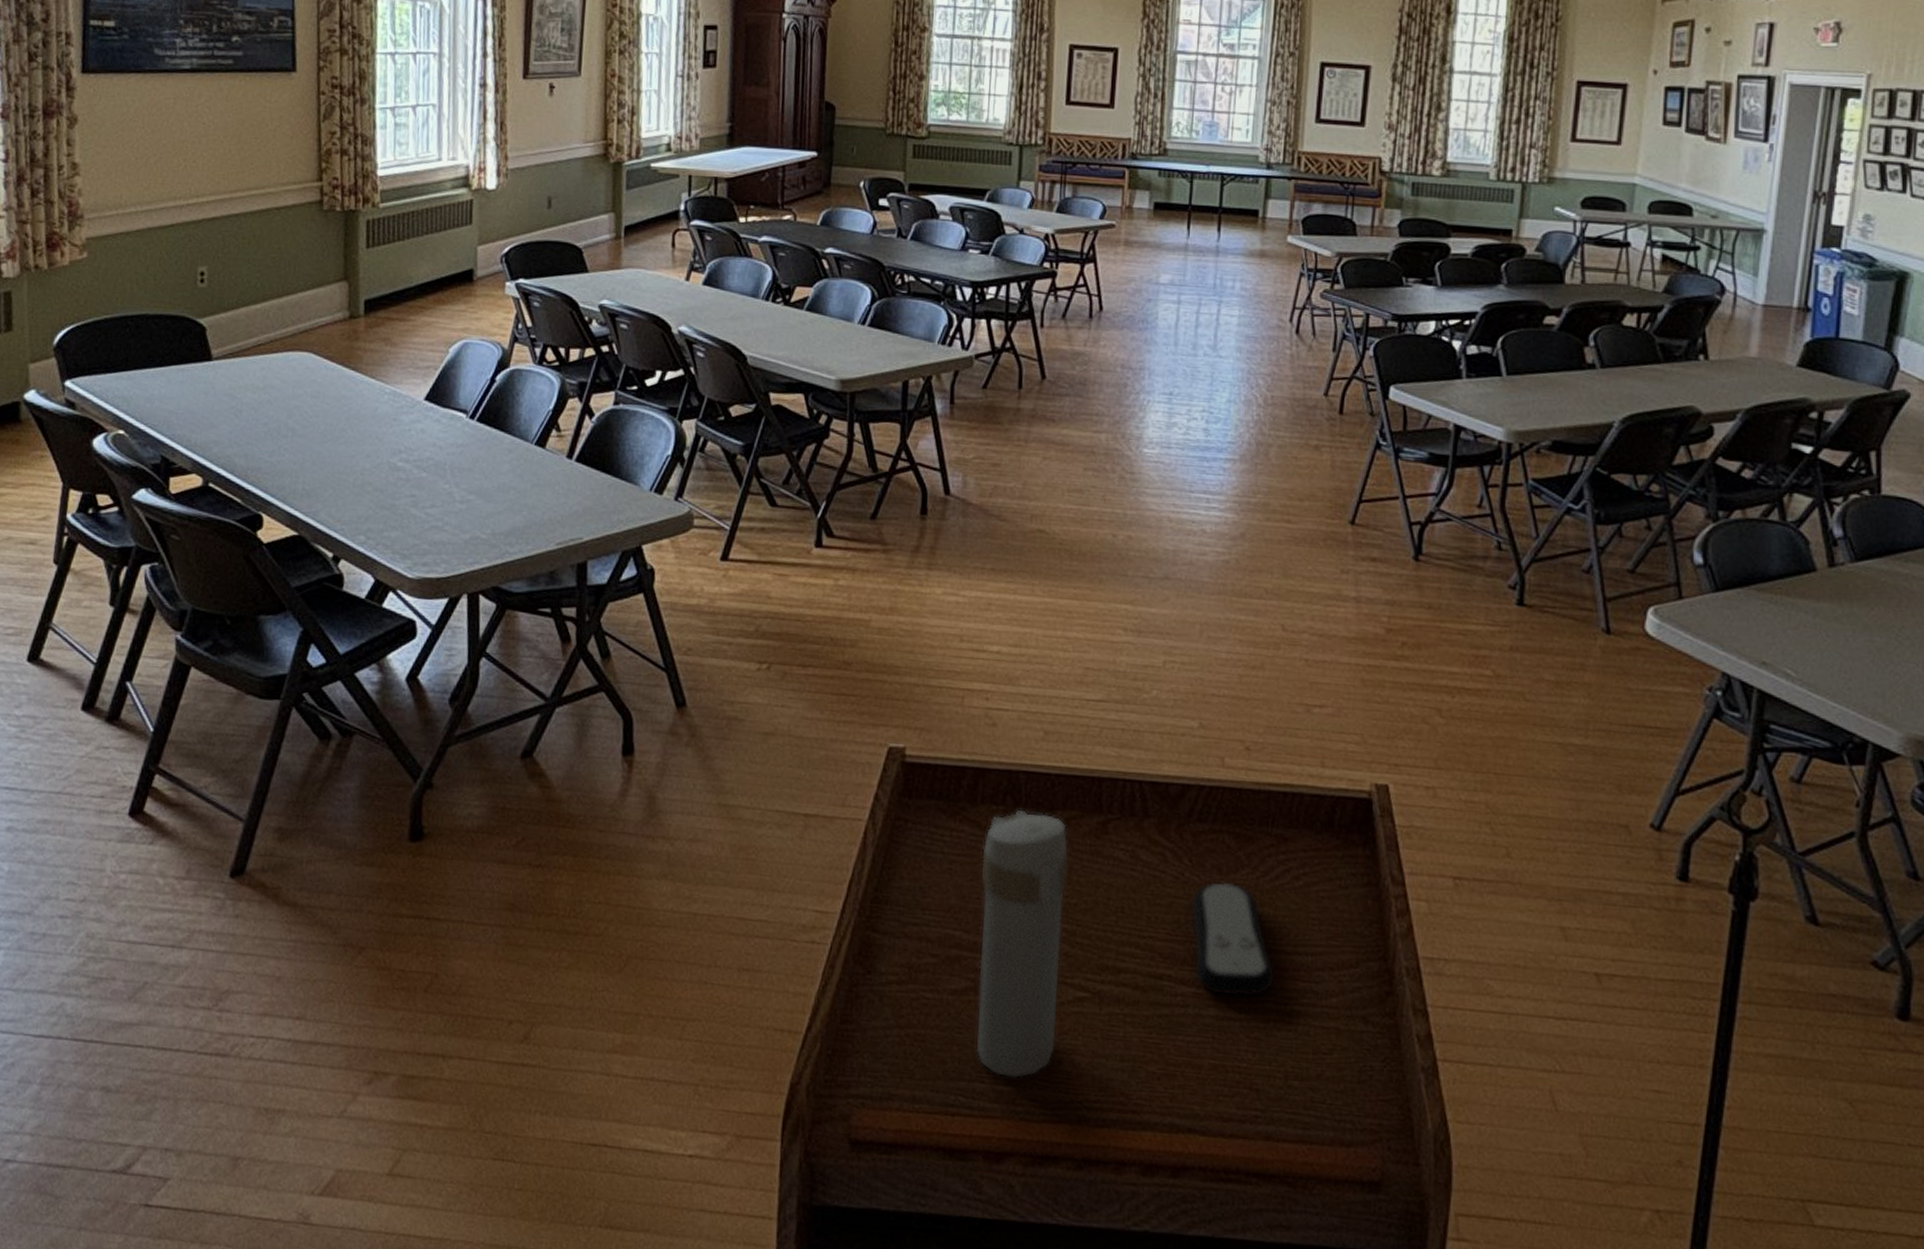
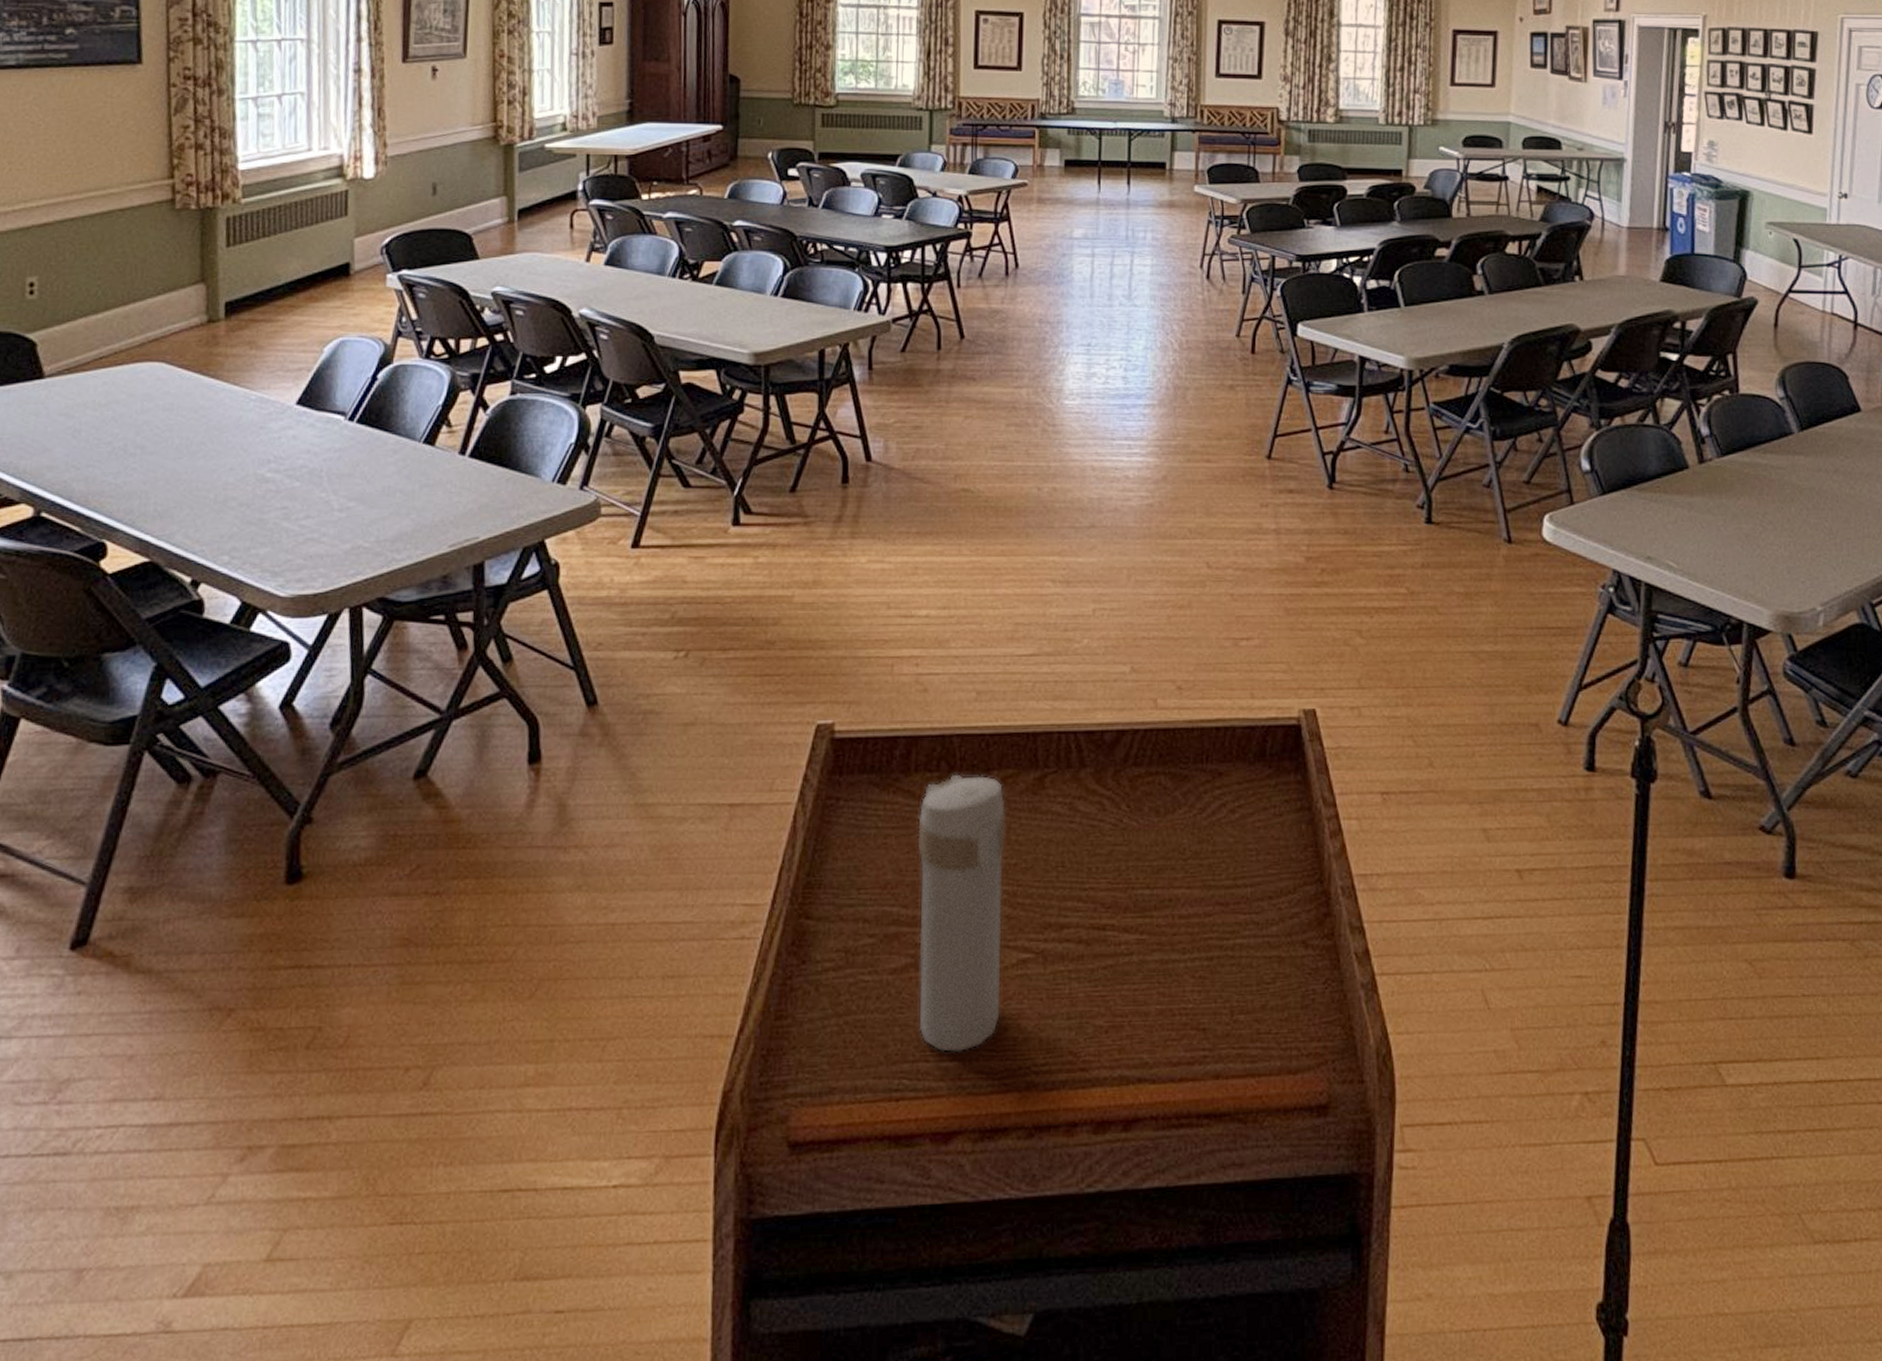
remote control: present [1191,881,1276,997] -> none [1131,823,1217,938]

